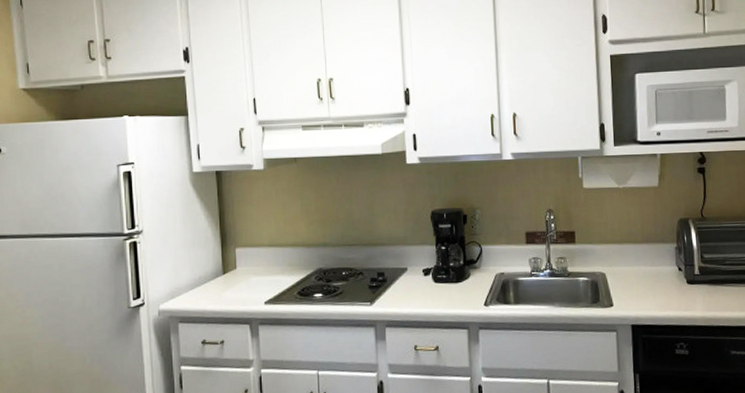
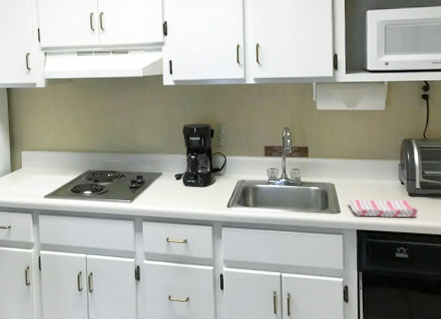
dish towel: none [621,287,699,310] -> present [348,199,419,218]

